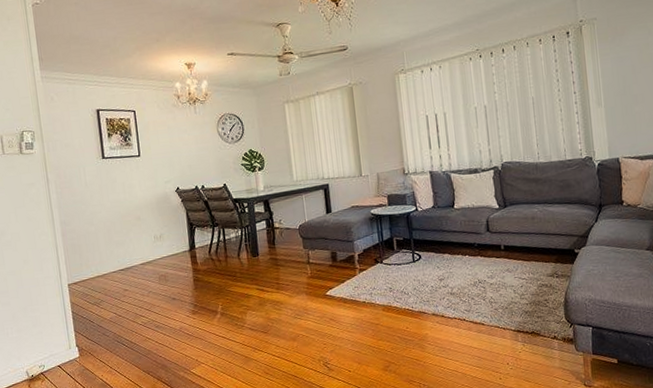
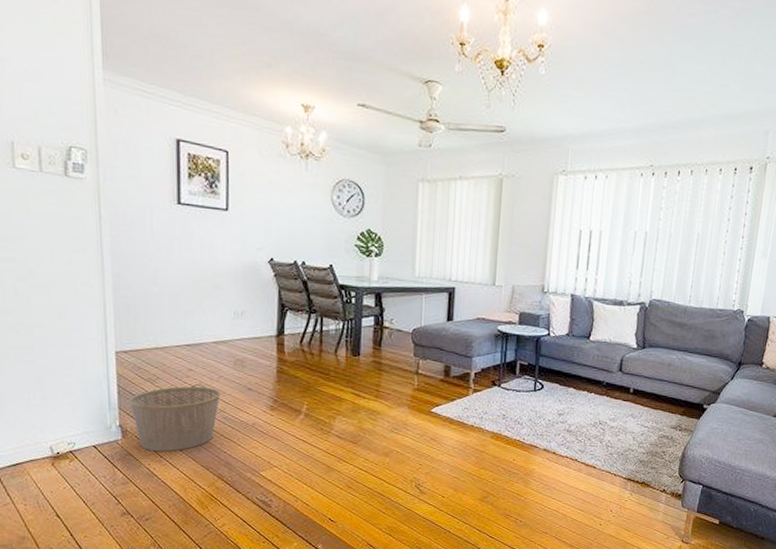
basket: none [81,300,152,364] -> present [128,383,221,452]

